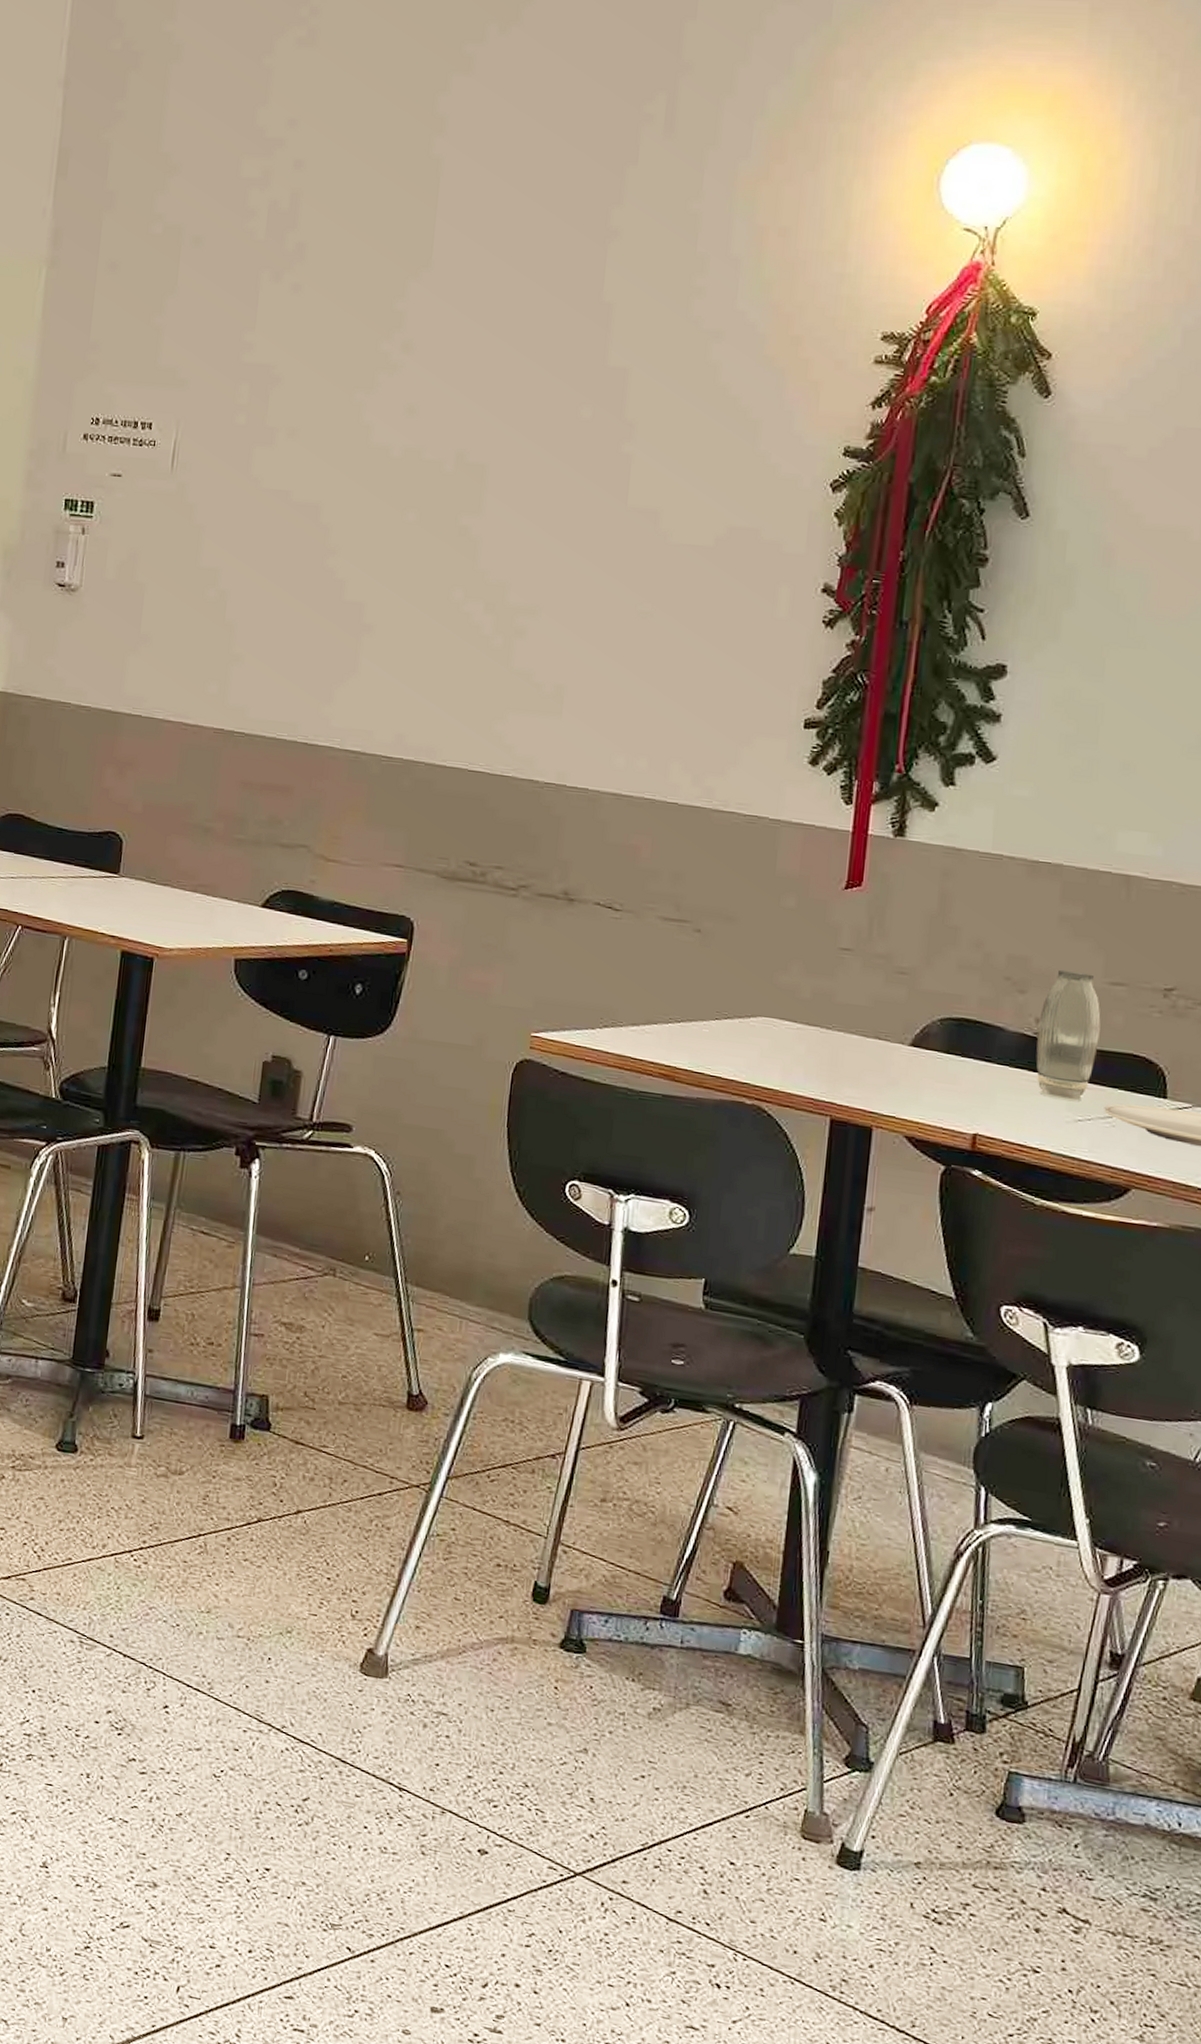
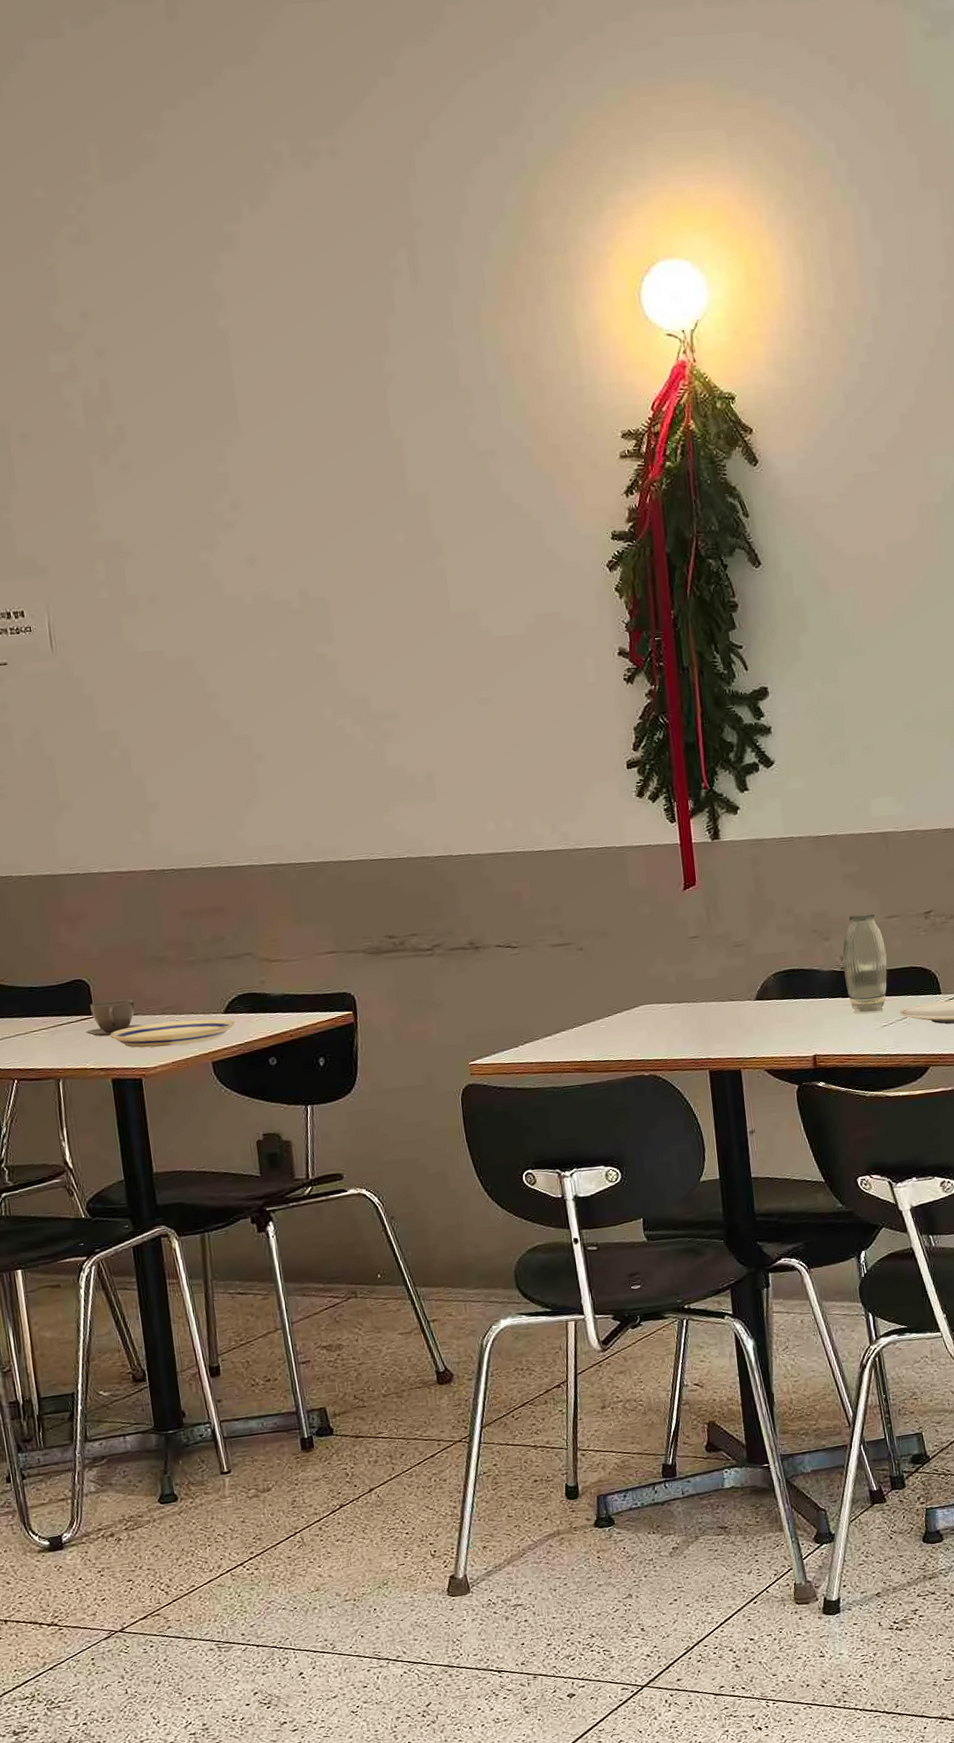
teacup: none [106,861,170,902] -> present [86,999,143,1037]
plate: none [131,897,271,934] -> present [110,1019,235,1048]

